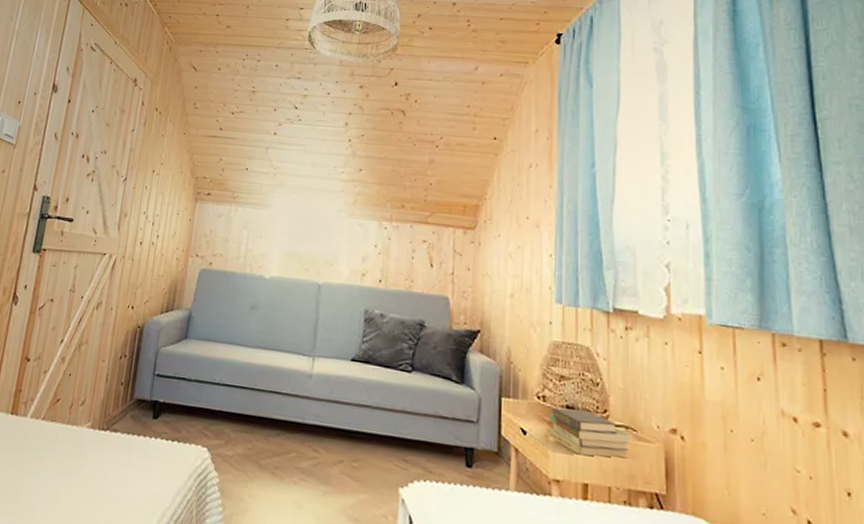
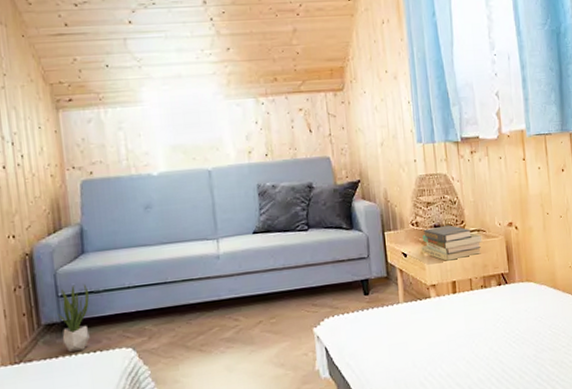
potted plant: none [147,367,182,435] -> present [58,285,90,352]

